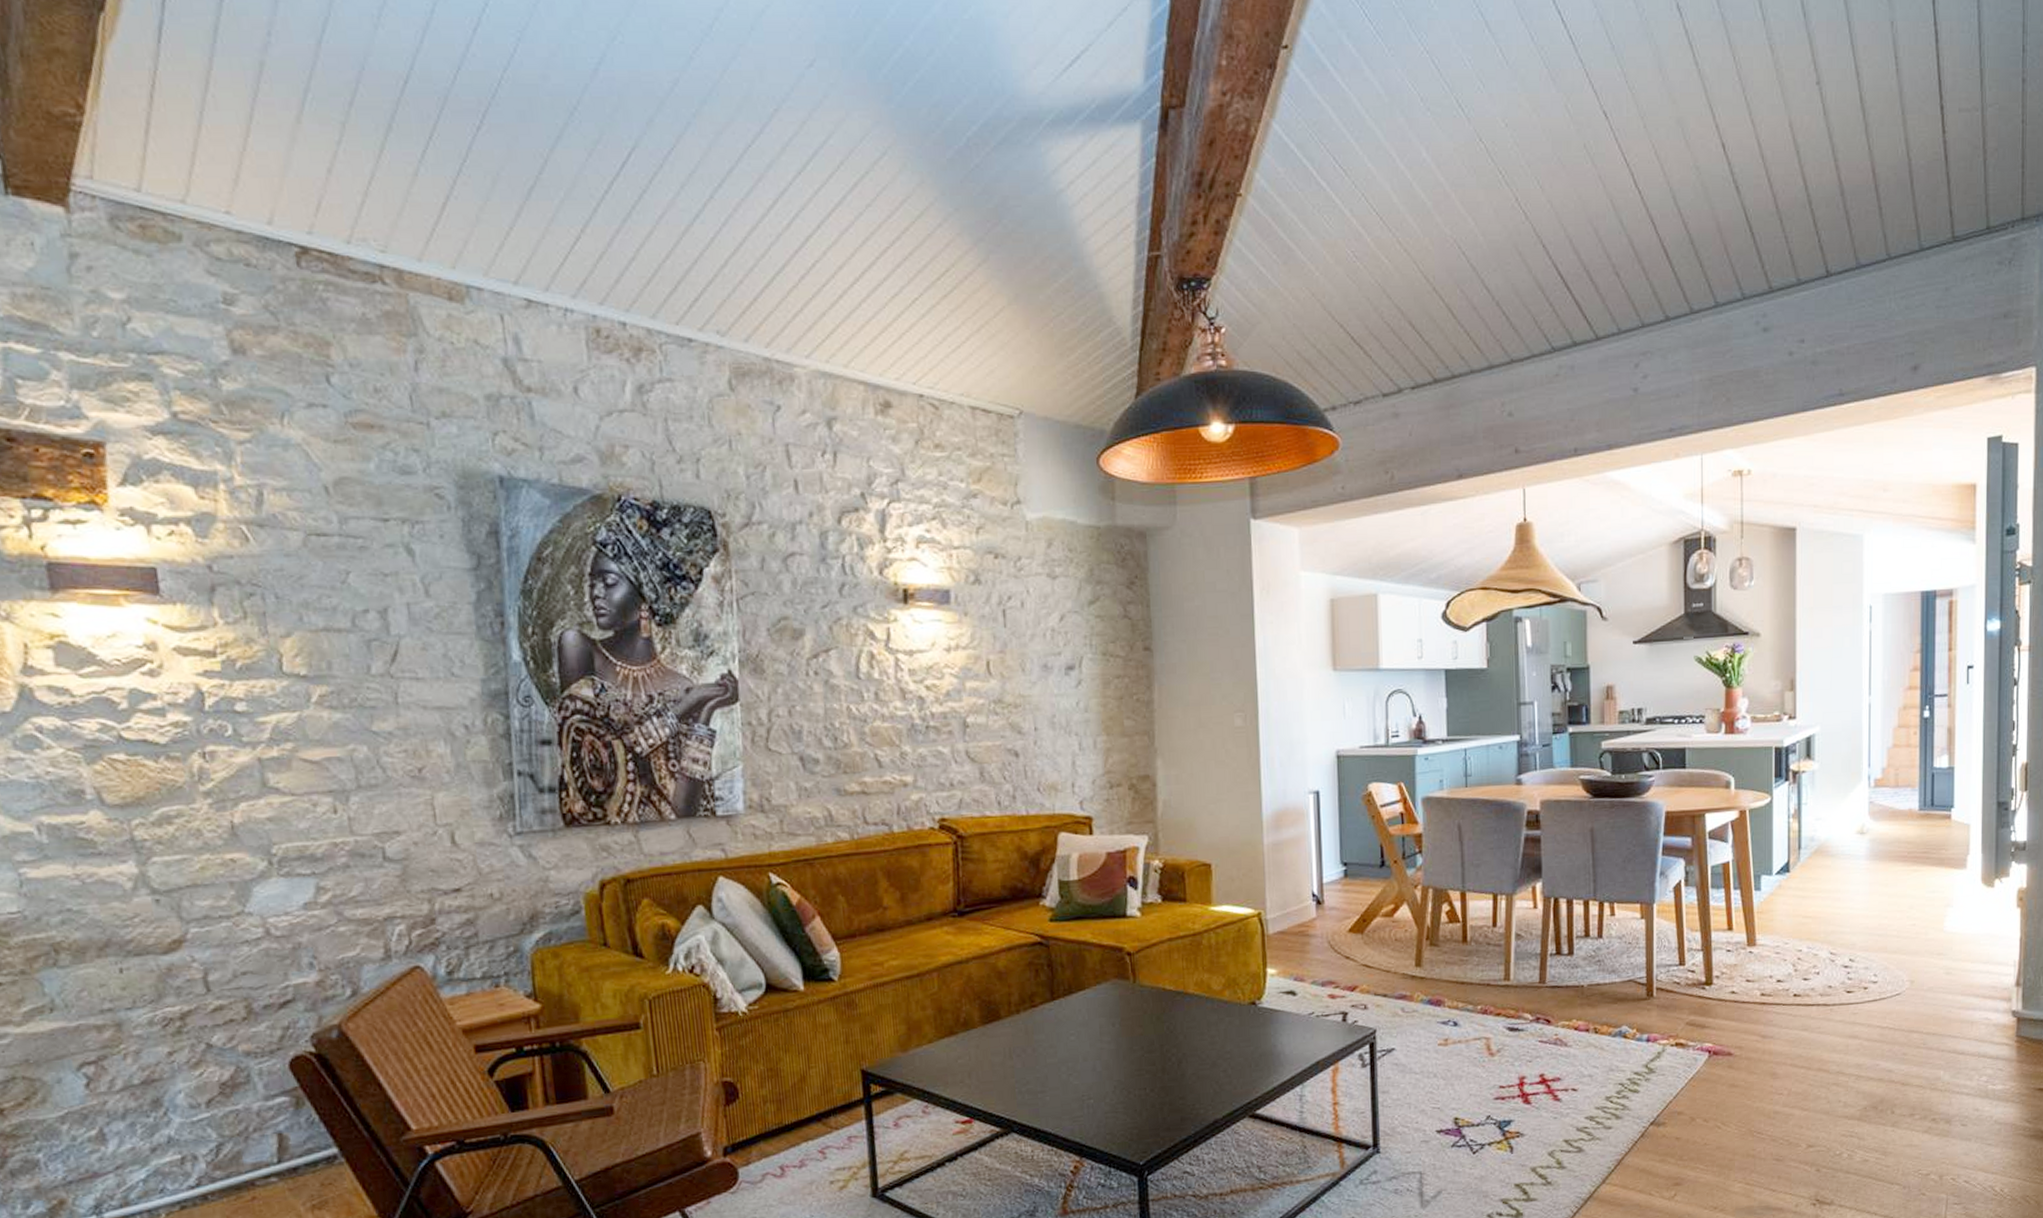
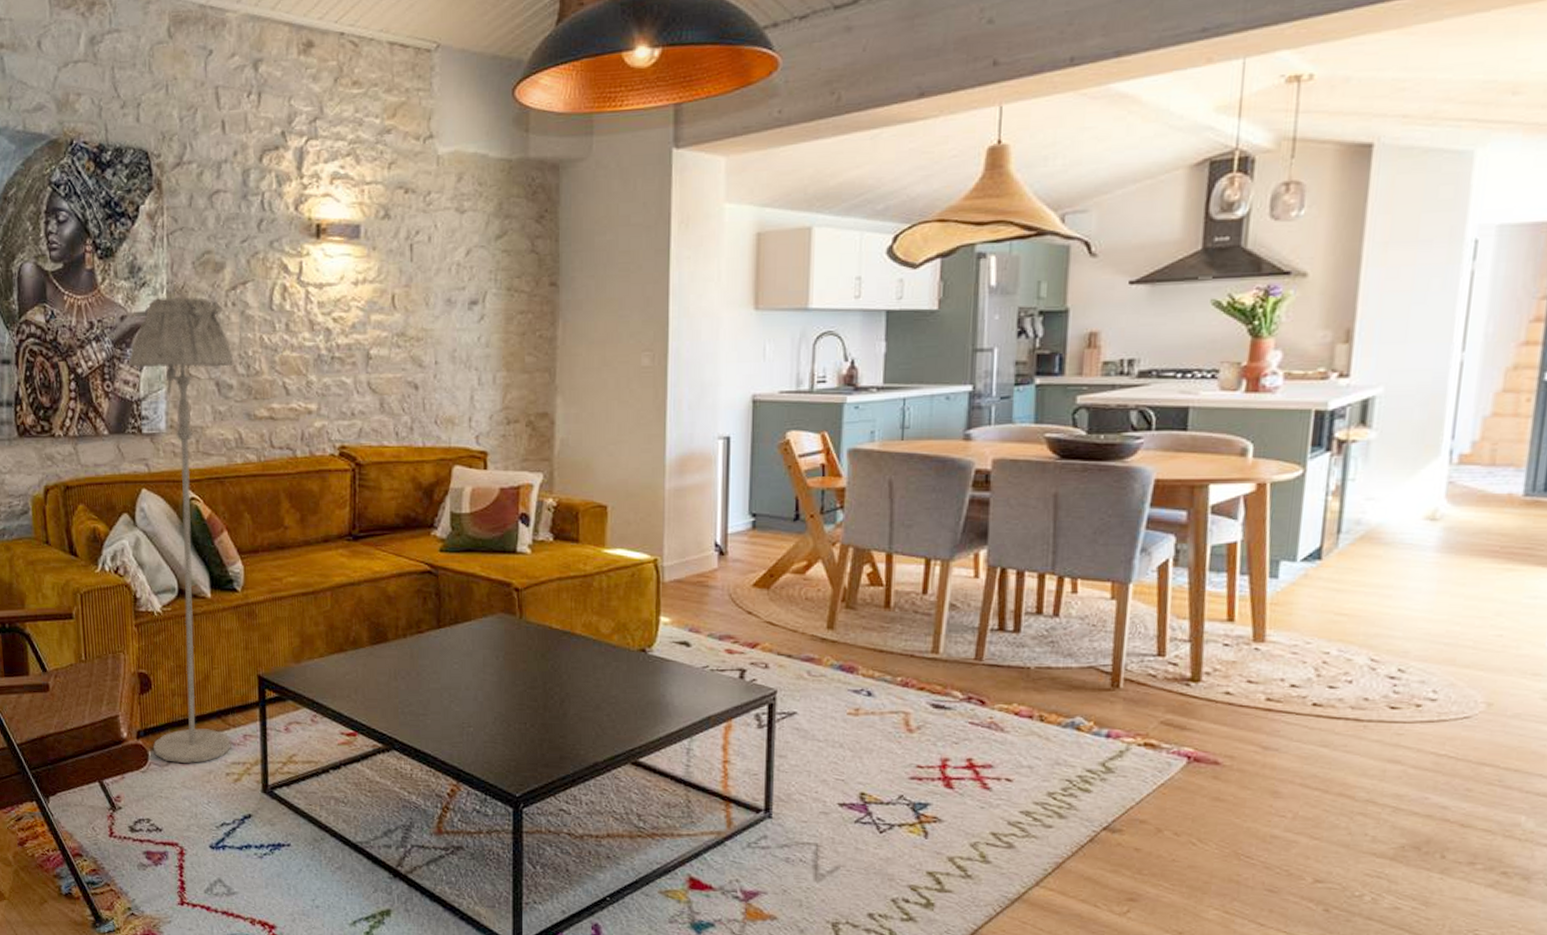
floor lamp: none [697,666,835,1178] -> present [129,297,234,764]

